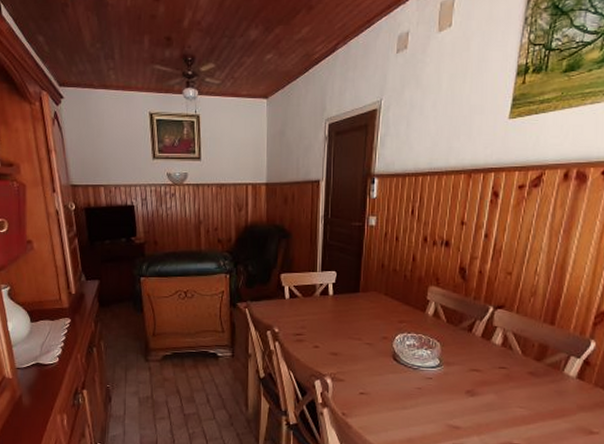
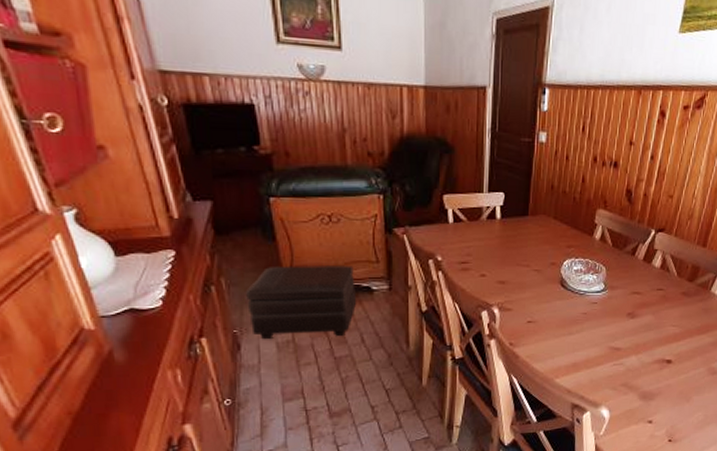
footstool: none [117,333,204,395] -> present [245,266,356,339]

